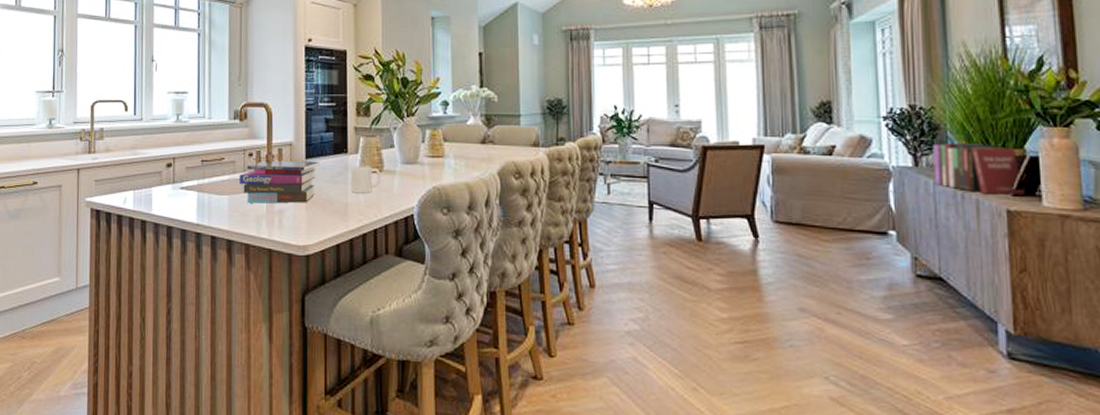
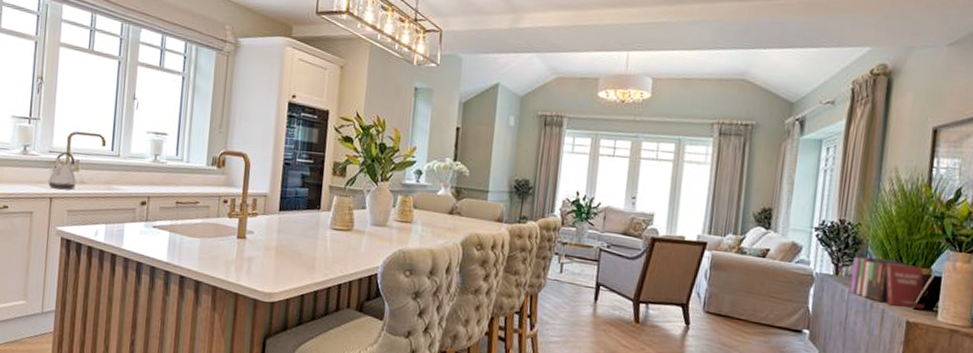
kettle: none [74,121,103,160] -> present [48,151,77,190]
books: present [239,160,320,204] -> none [212,208,293,253]
mug: present [351,166,382,194] -> none [320,222,351,250]

